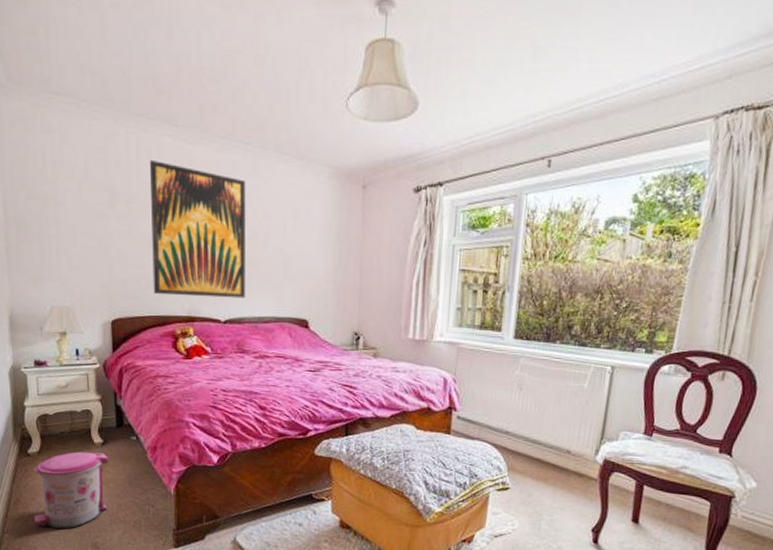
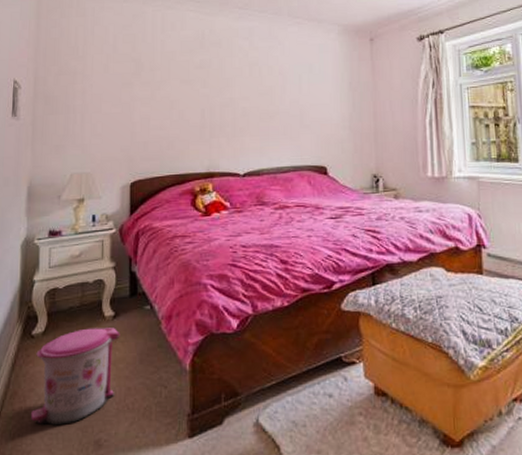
wall art: present [149,159,246,299] -> none [173,31,263,153]

